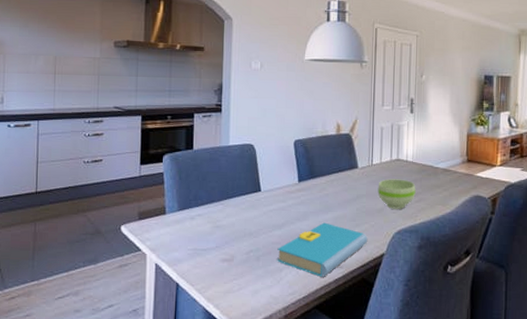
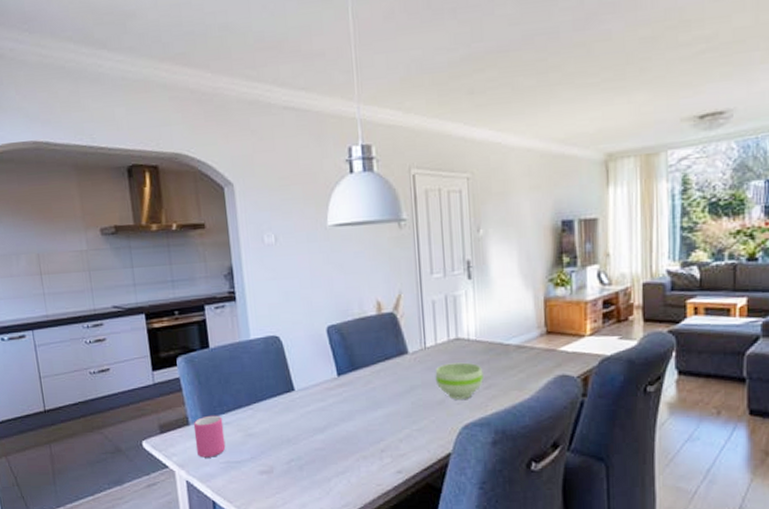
mug: none [168,207,196,244] -> present [193,415,226,458]
book: present [277,222,368,277] -> none [322,421,429,485]

